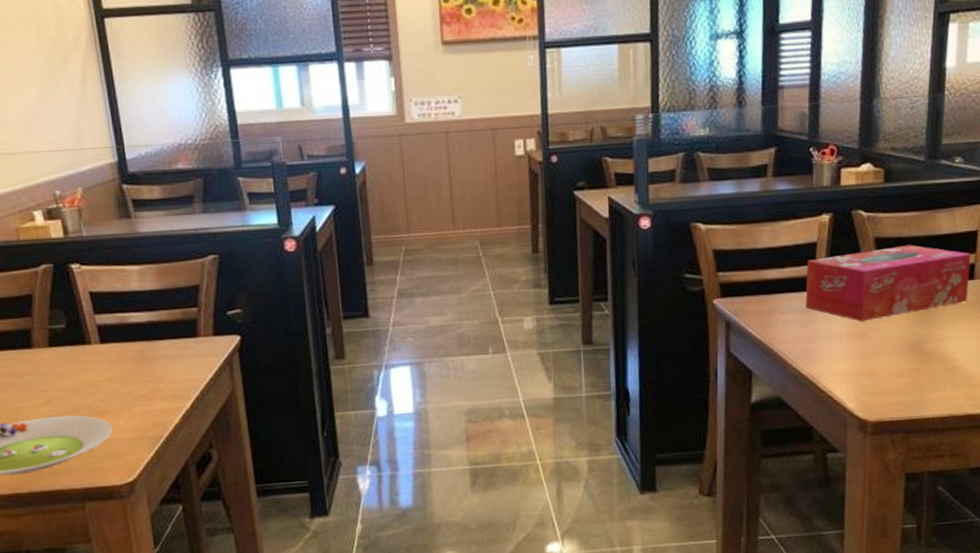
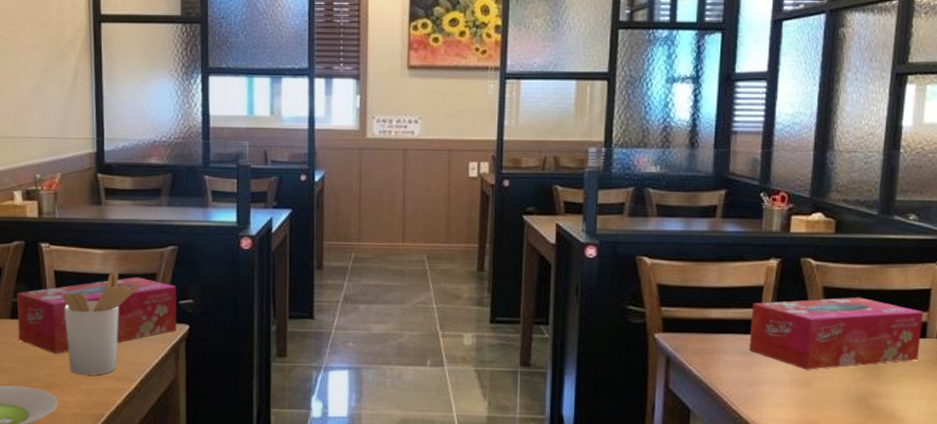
tissue box: none [52,291,228,379] -> present [17,277,177,355]
utensil holder: none [102,287,184,398] -> present [62,271,140,375]

